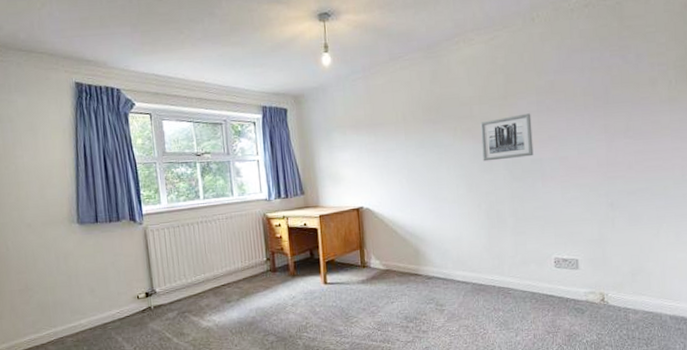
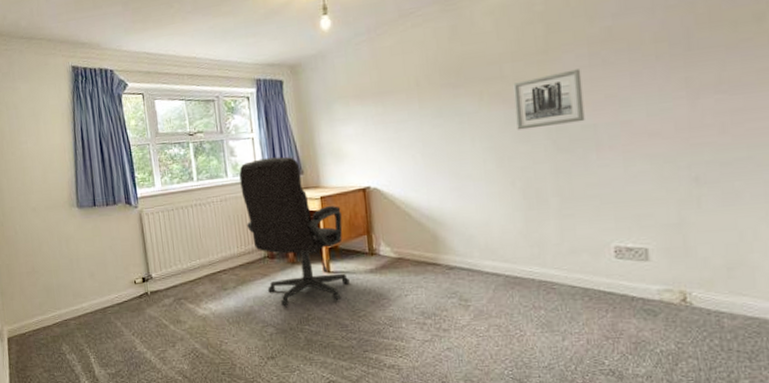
chair: none [244,178,344,316] -> present [239,156,350,307]

